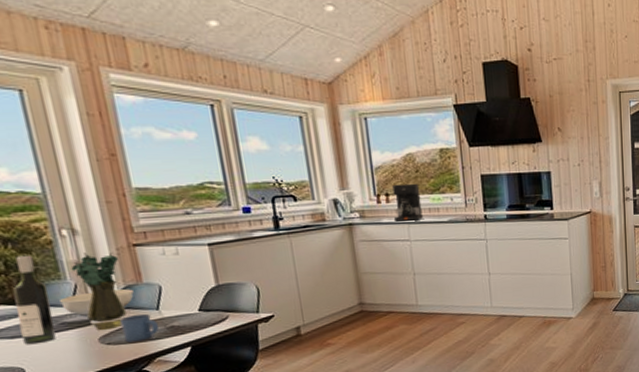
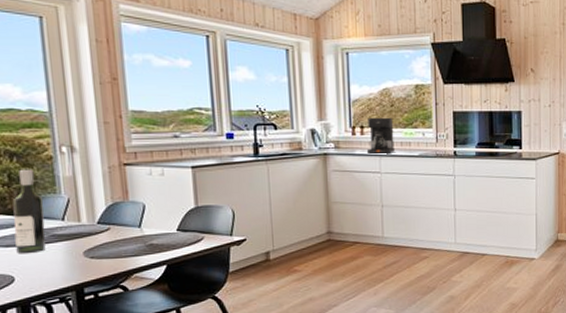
bowl: present [60,289,134,317] -> none [53,206,120,230]
vase: present [71,253,127,331] -> none [66,169,112,245]
mug: present [120,313,160,344] -> none [105,230,140,259]

